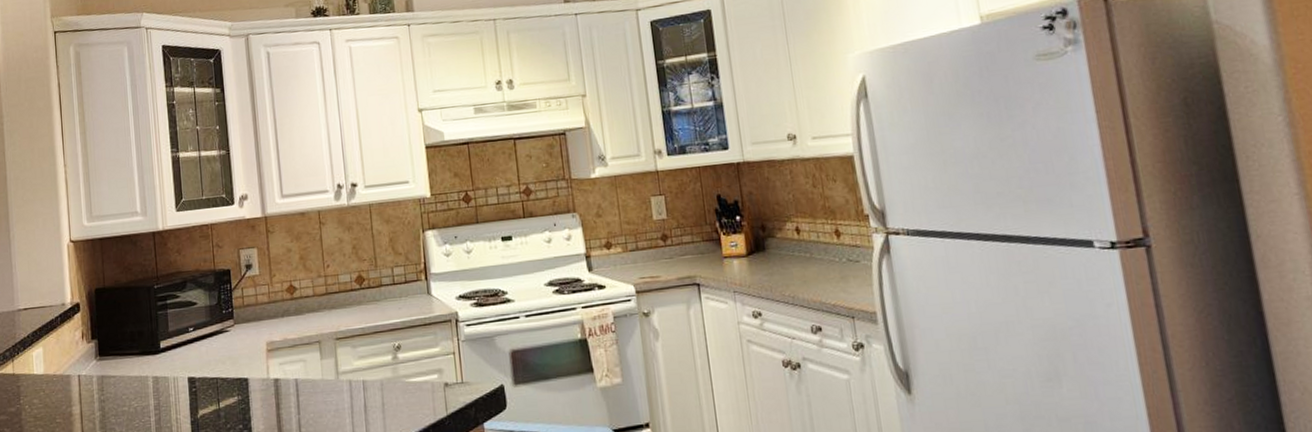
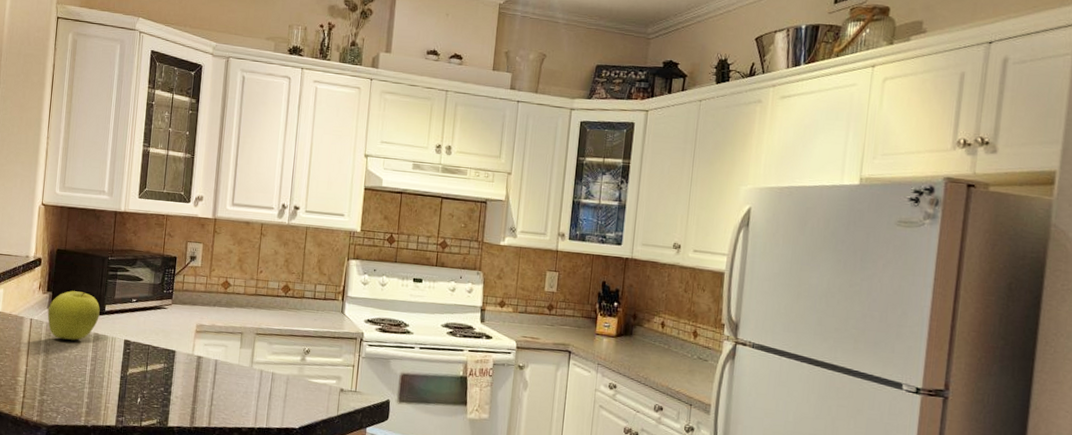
fruit: none [96,331,155,392] -> present [47,291,100,341]

